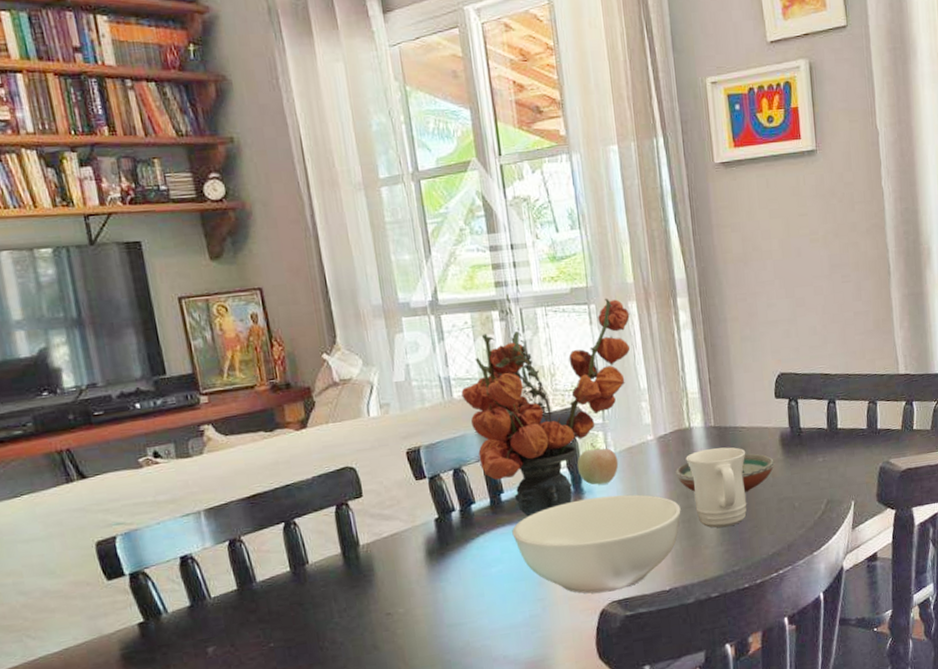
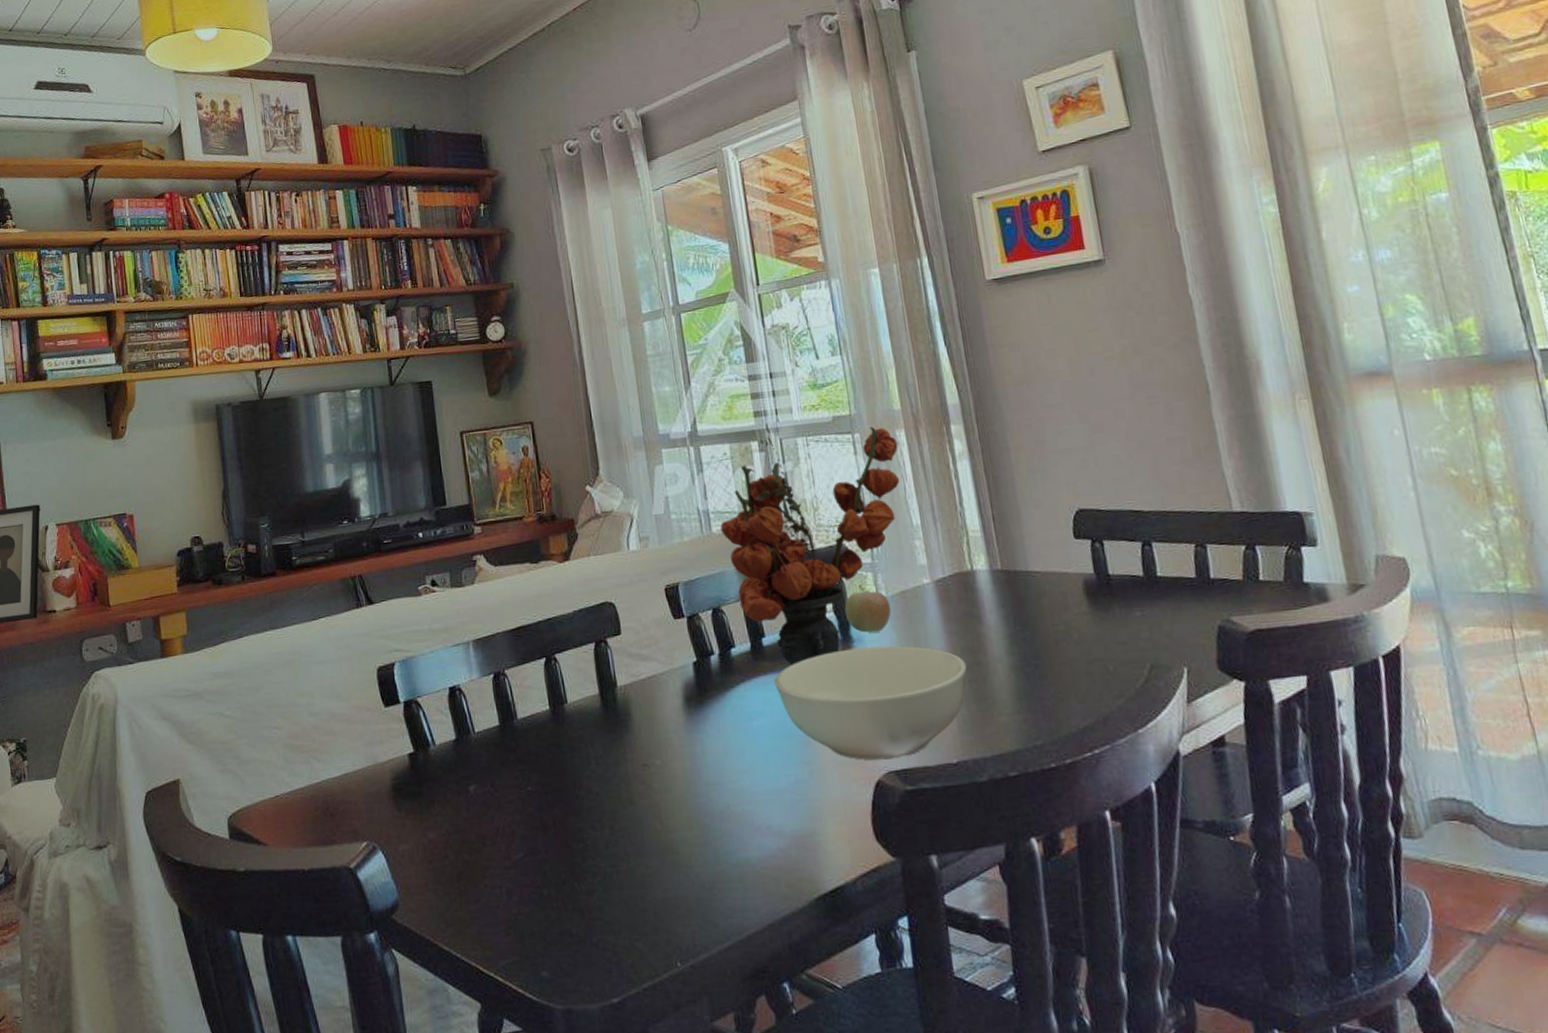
decorative bowl: present [675,453,776,492] -> none [957,603,1080,650]
mug: present [685,447,747,528] -> none [969,594,1048,692]

